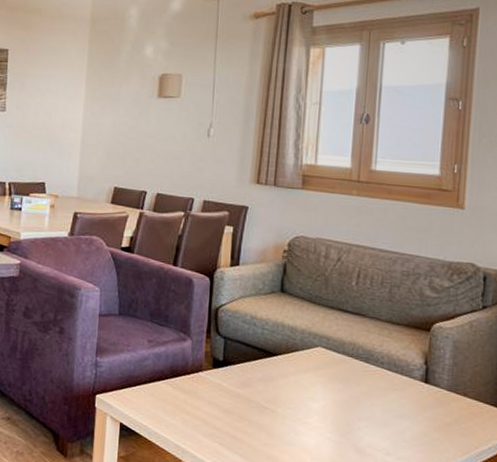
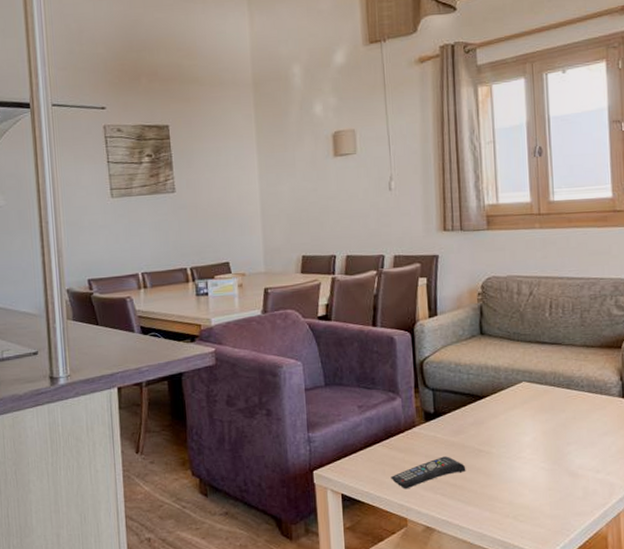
remote control: none [171,406,248,431] -> present [391,456,466,489]

